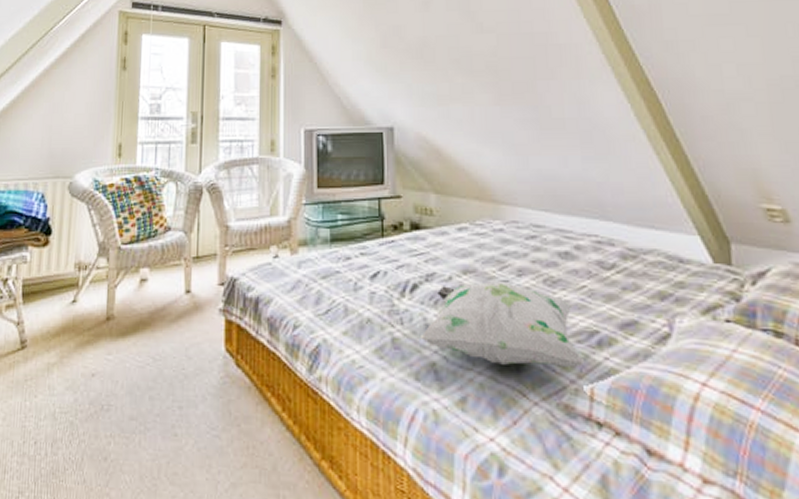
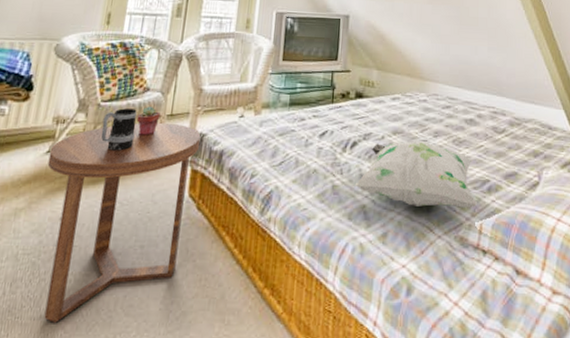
side table: none [74,266,232,488] -> present [44,122,201,323]
mug: none [125,251,160,300] -> present [100,108,137,151]
potted succulent: none [161,247,185,281] -> present [137,105,160,136]

